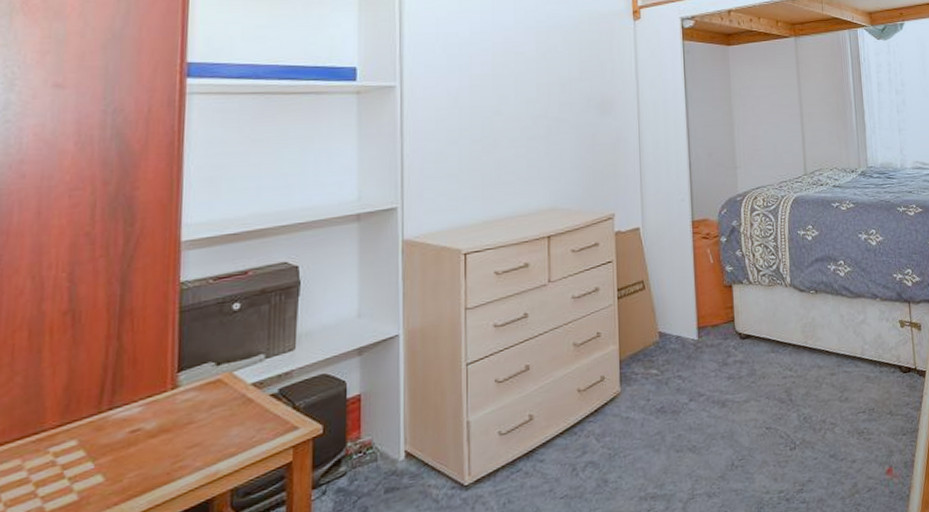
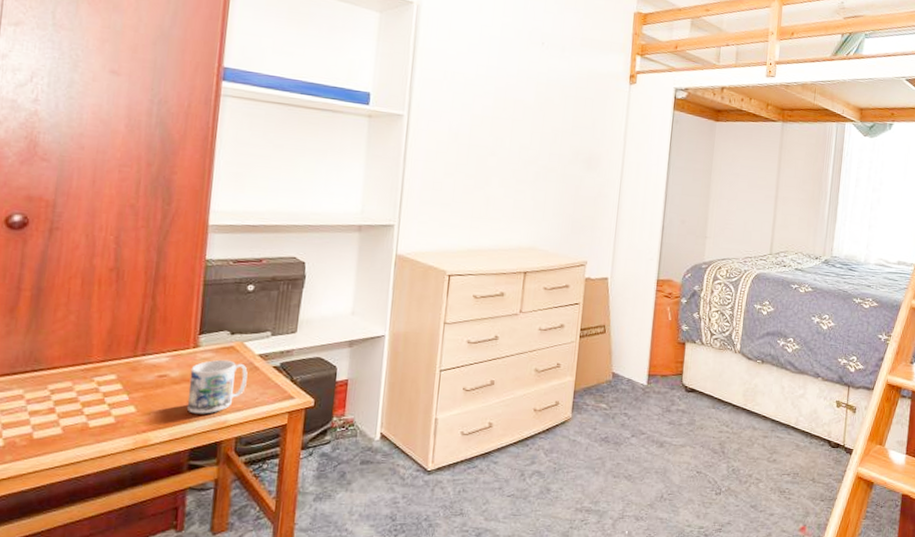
mug: none [167,396,240,470] -> present [186,359,248,414]

